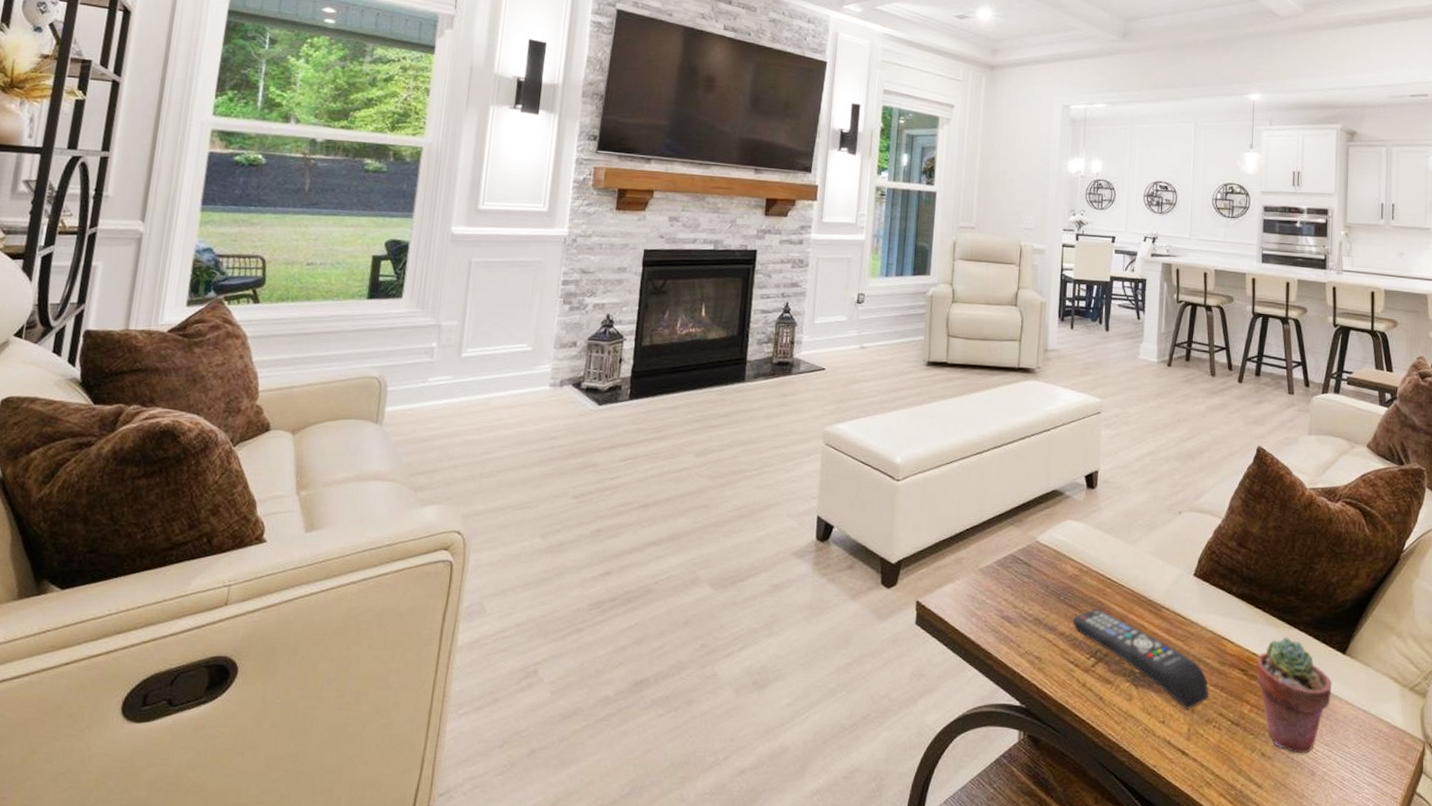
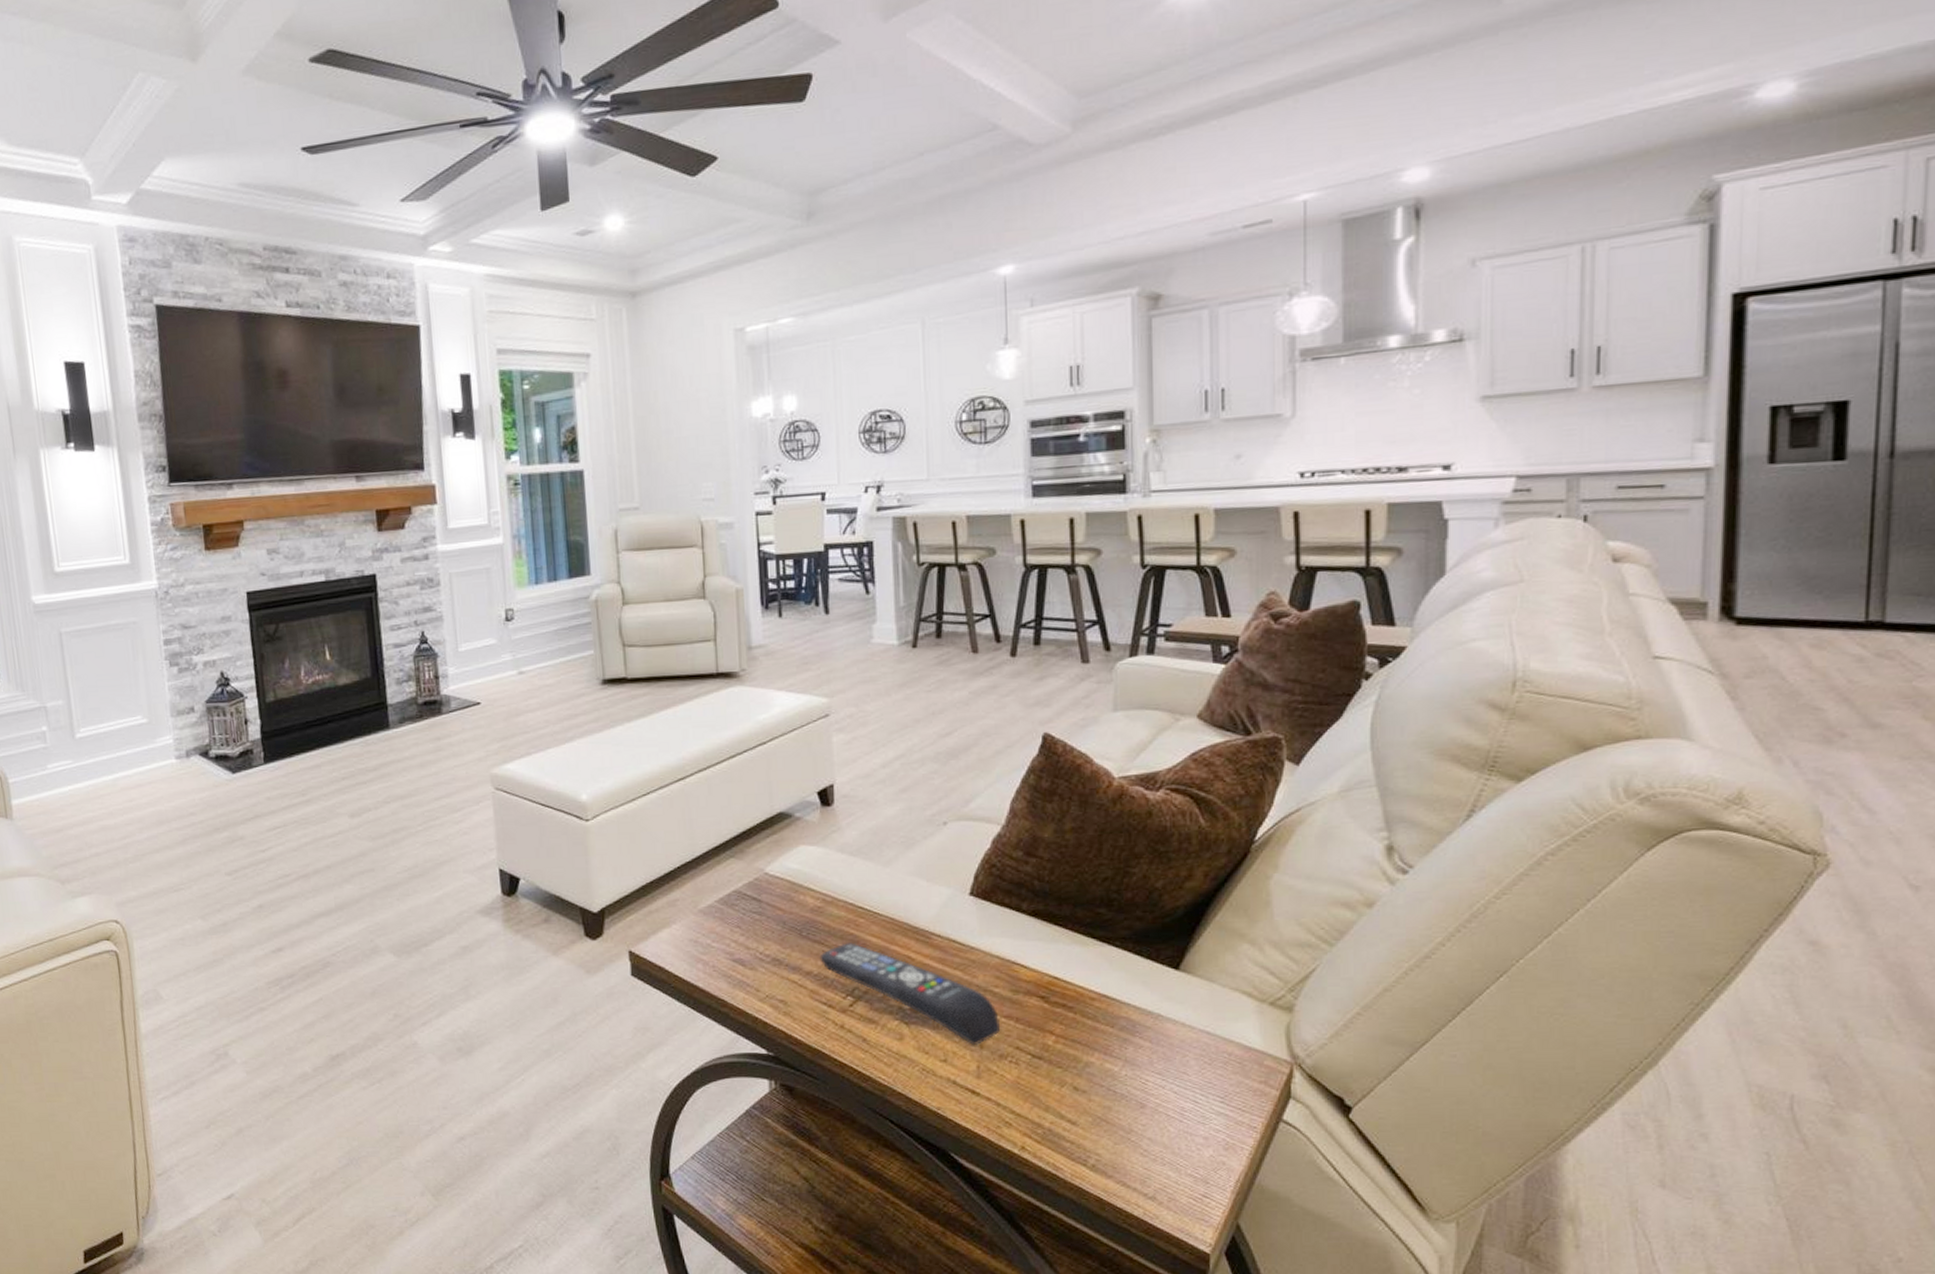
potted succulent: present [1256,637,1332,754] -> none [1059,955,1163,1085]

